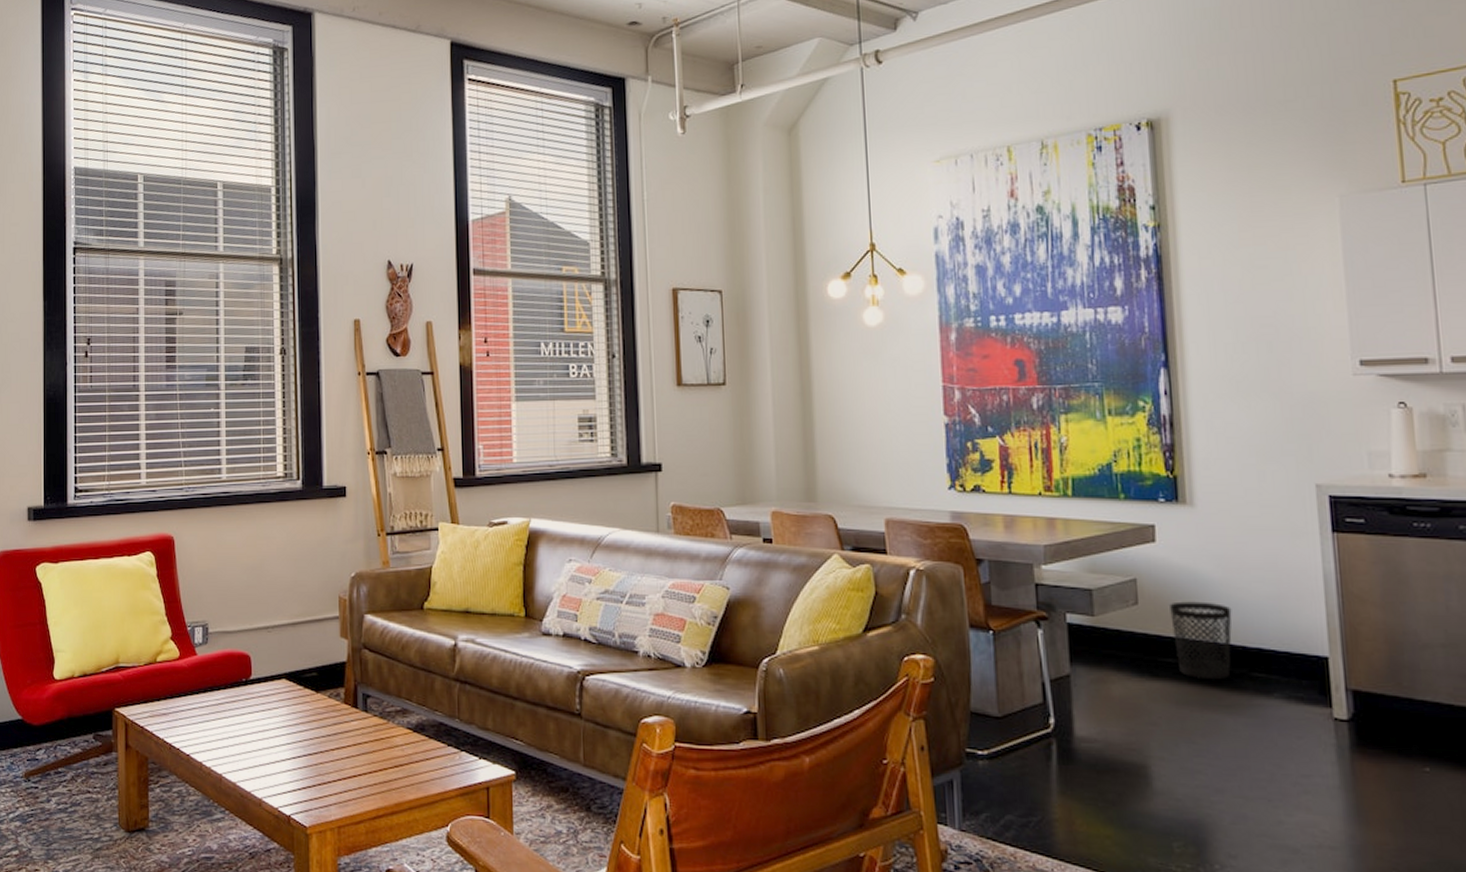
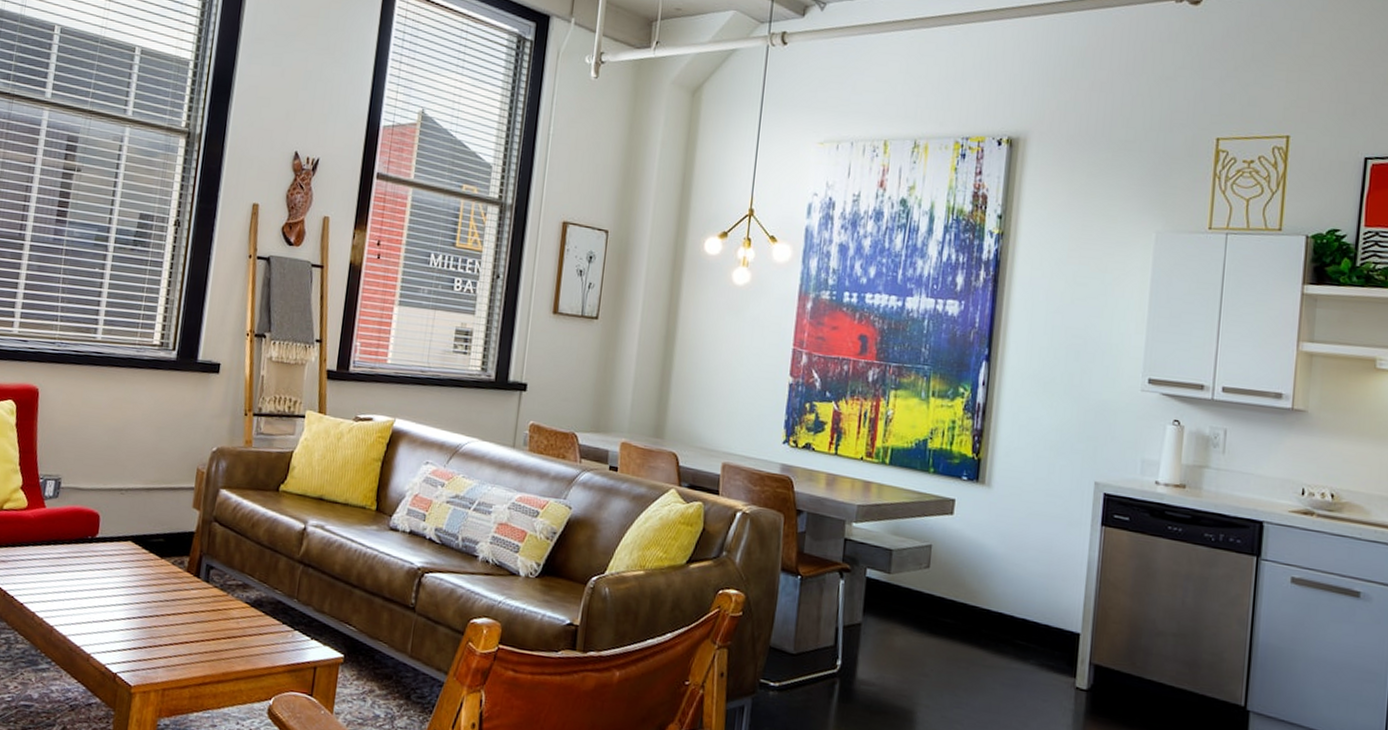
wastebasket: present [1170,601,1232,680] -> none [954,569,1007,643]

